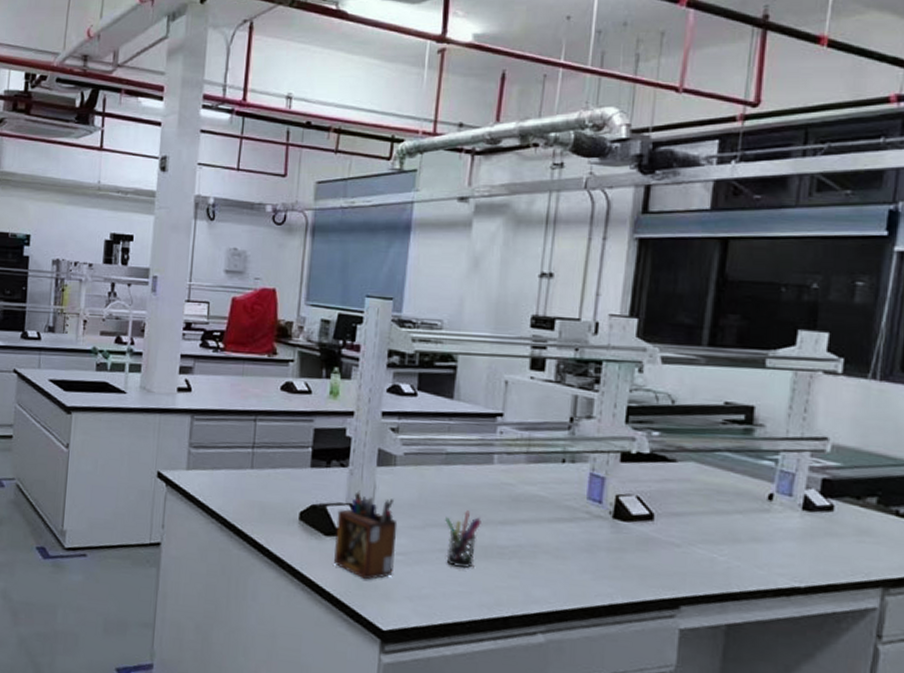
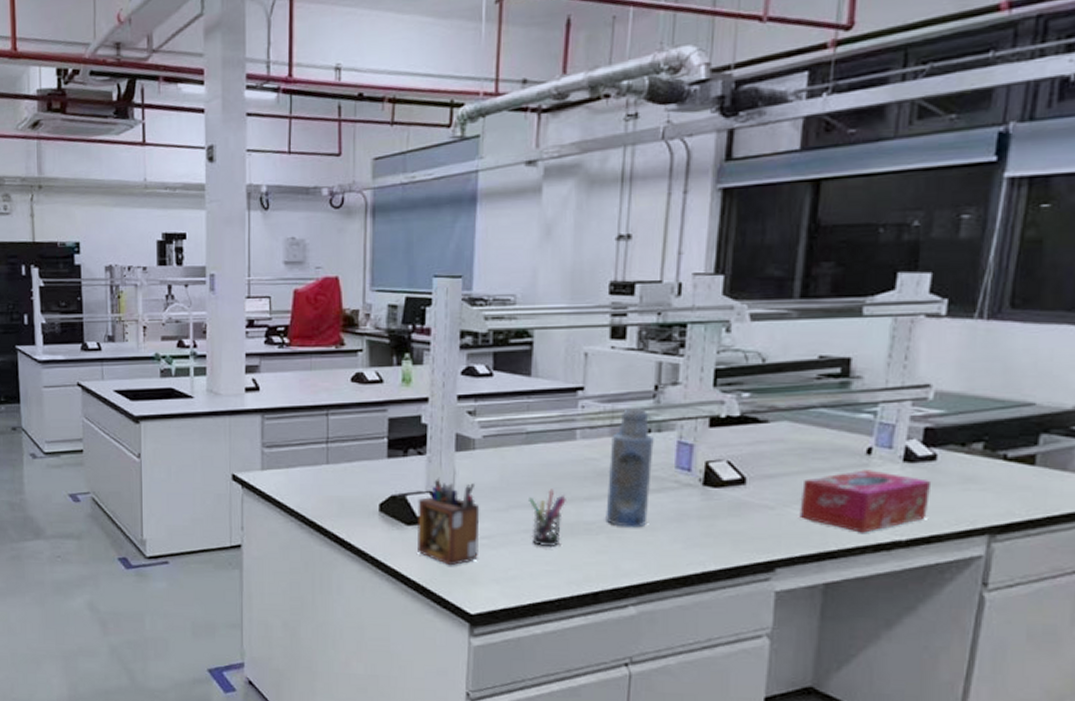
bottle: none [518,436,568,555] -> present [606,407,654,528]
tissue box: none [704,515,828,577] -> present [799,470,930,533]

